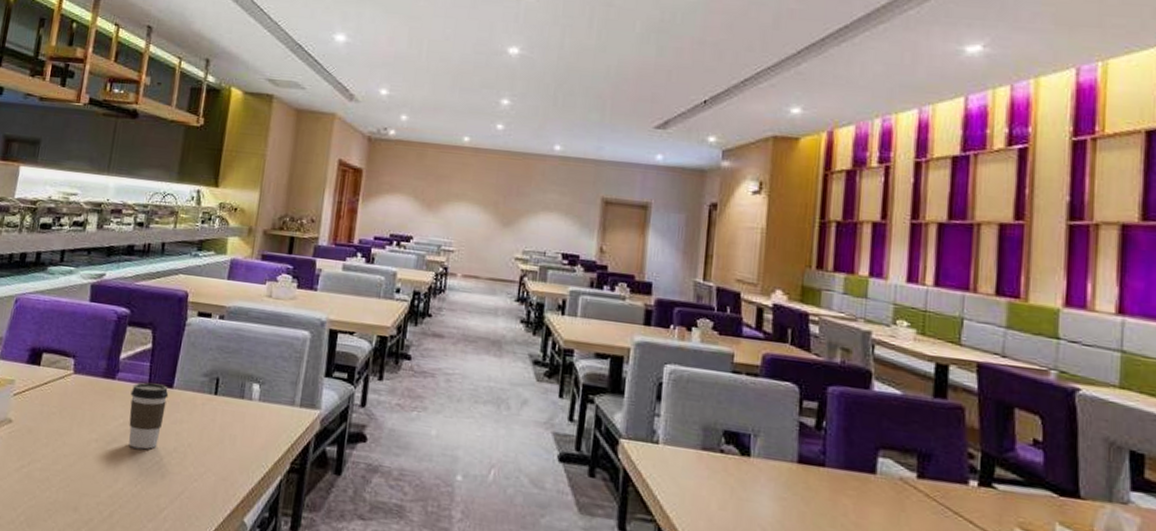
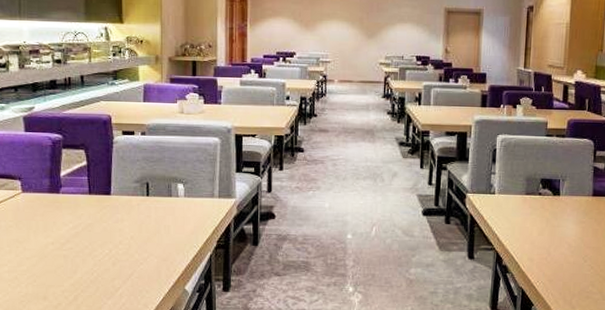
coffee cup: present [128,382,169,449] -> none [75,193,108,246]

